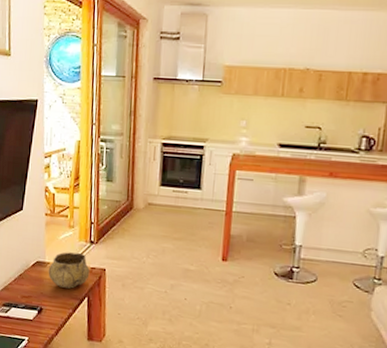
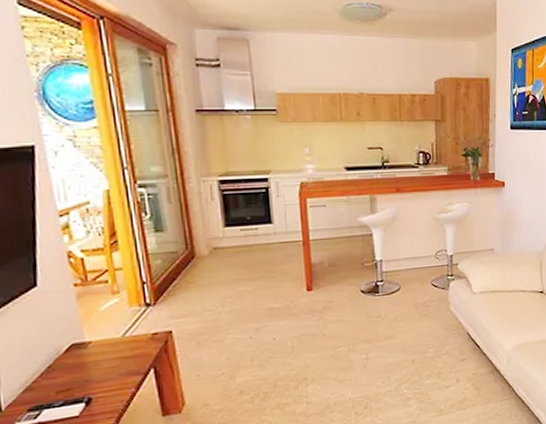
decorative bowl: present [48,252,90,289] -> none [91,319,152,367]

